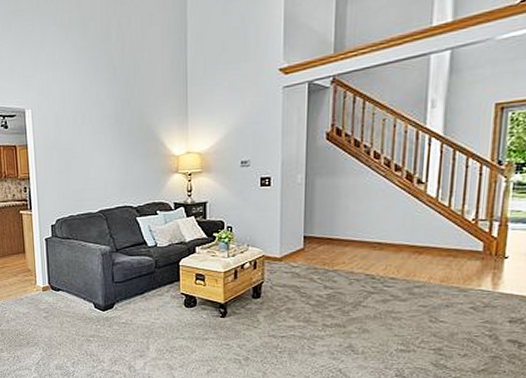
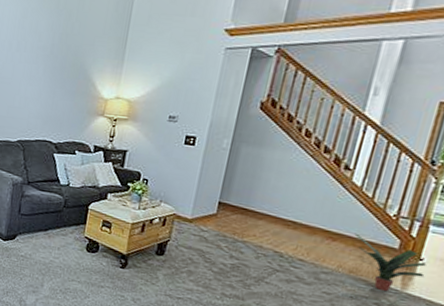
potted plant: none [439,243,513,294] -> present [354,233,427,291]

